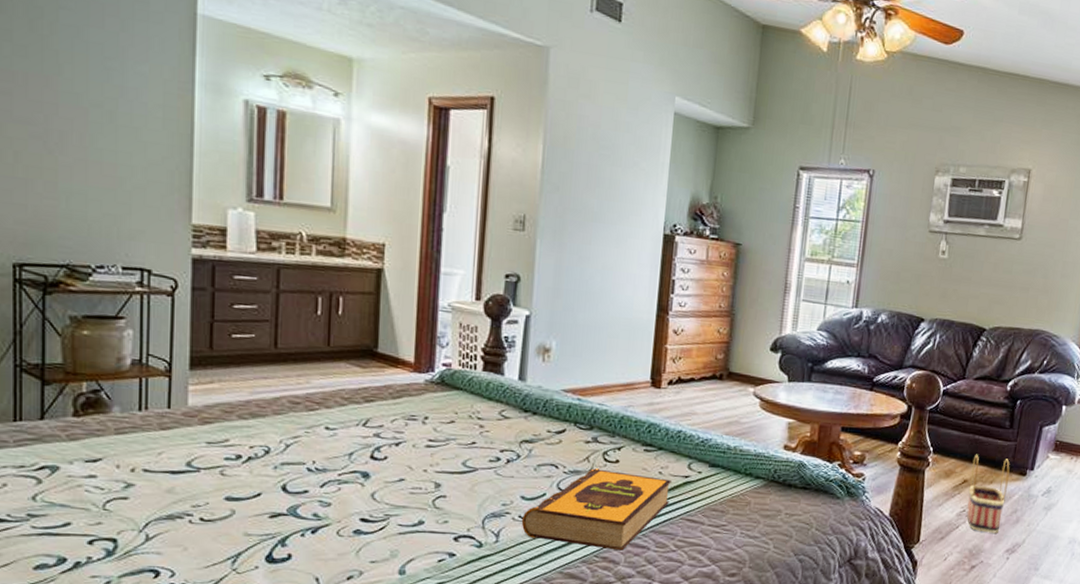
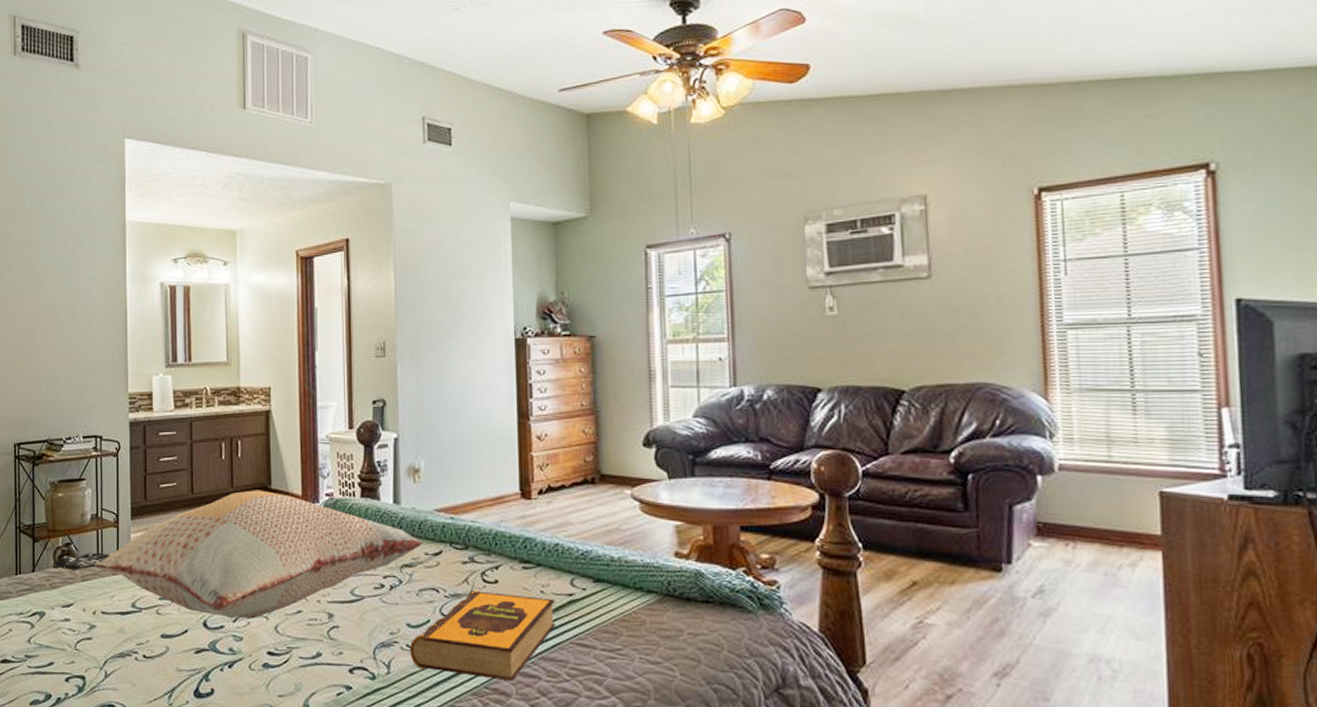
decorative pillow: none [73,351,546,485] -> present [53,490,423,619]
basket: present [966,454,1010,533] -> none [920,547,978,651]

